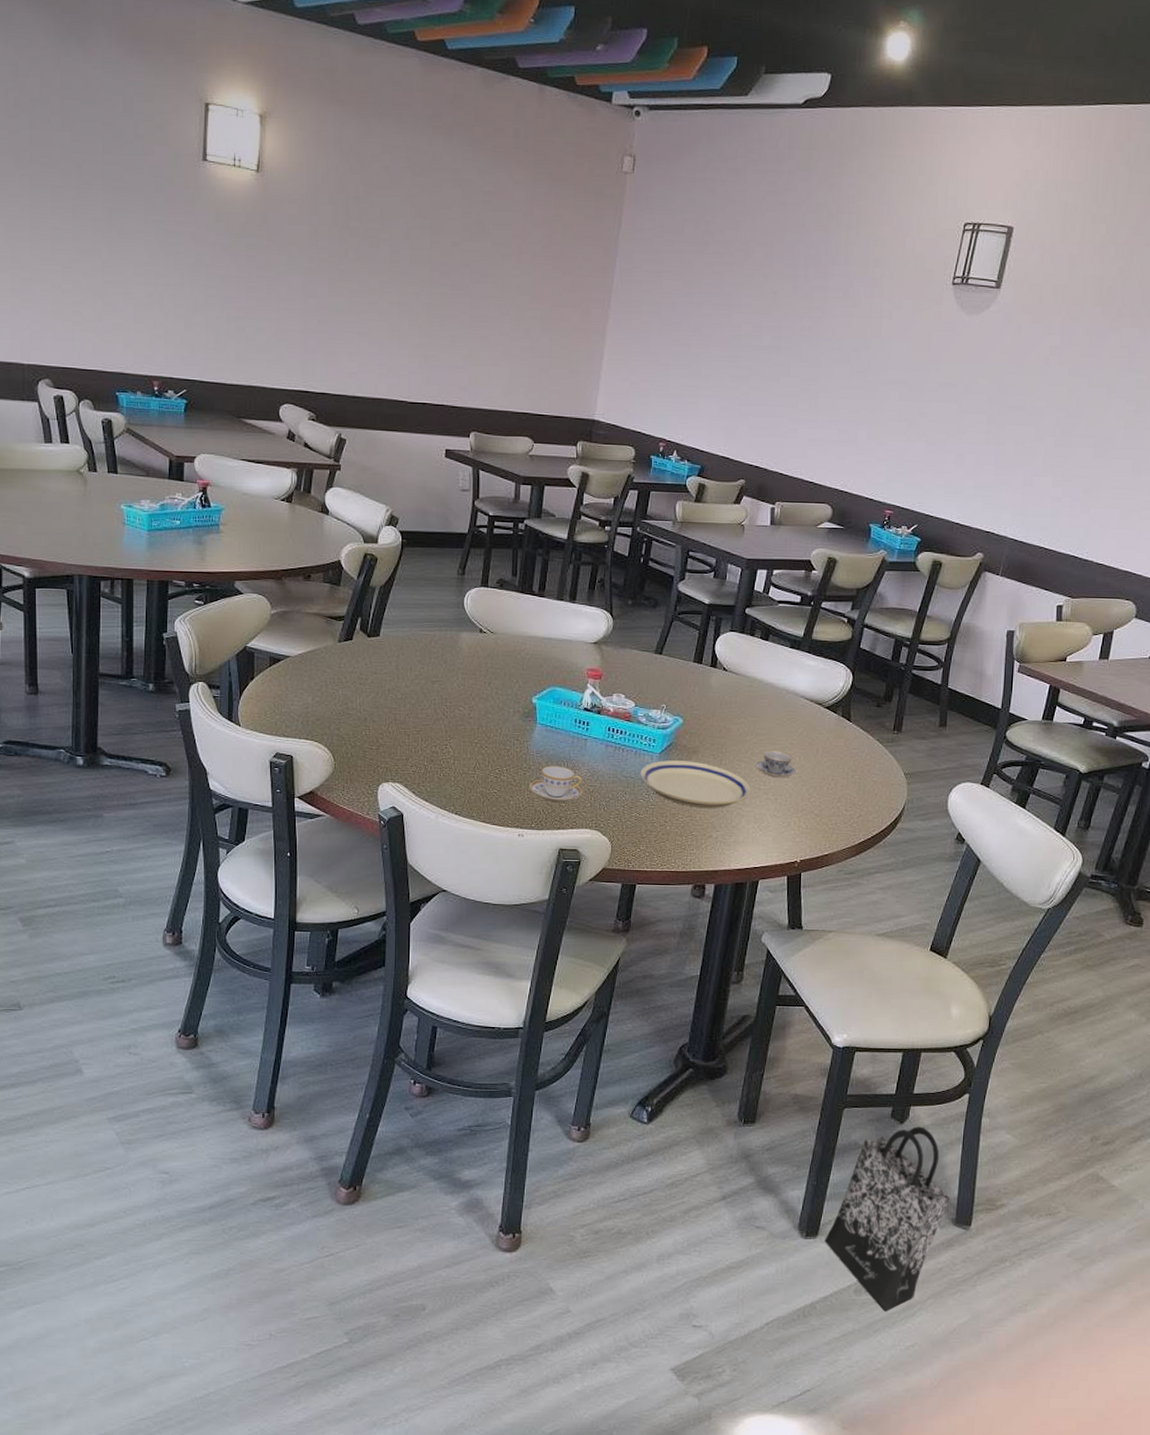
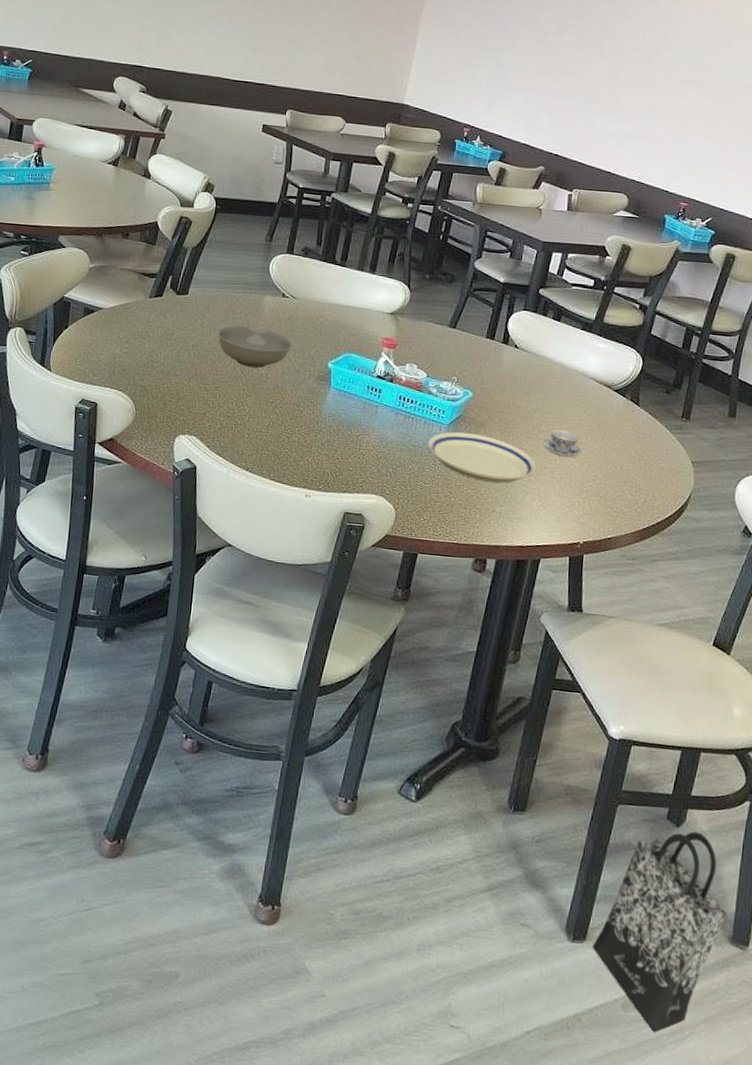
bowl: none [414,665,494,708] -> present [217,325,292,368]
teacup: present [529,766,582,803] -> none [319,429,371,467]

